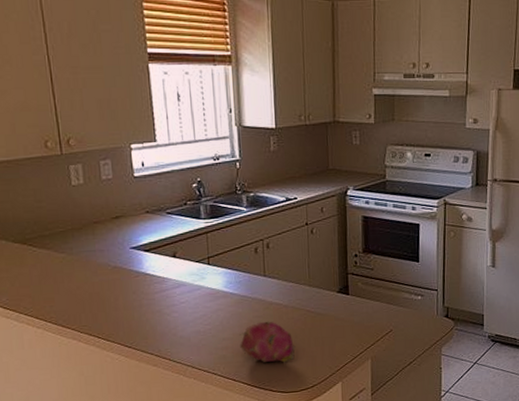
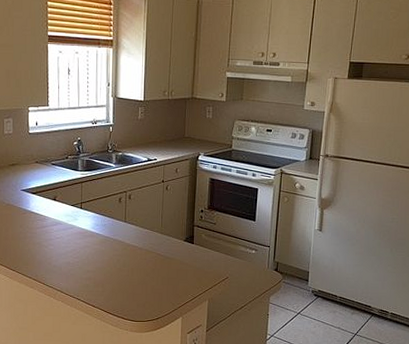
fruit: present [239,321,296,363] -> none [101,259,146,296]

